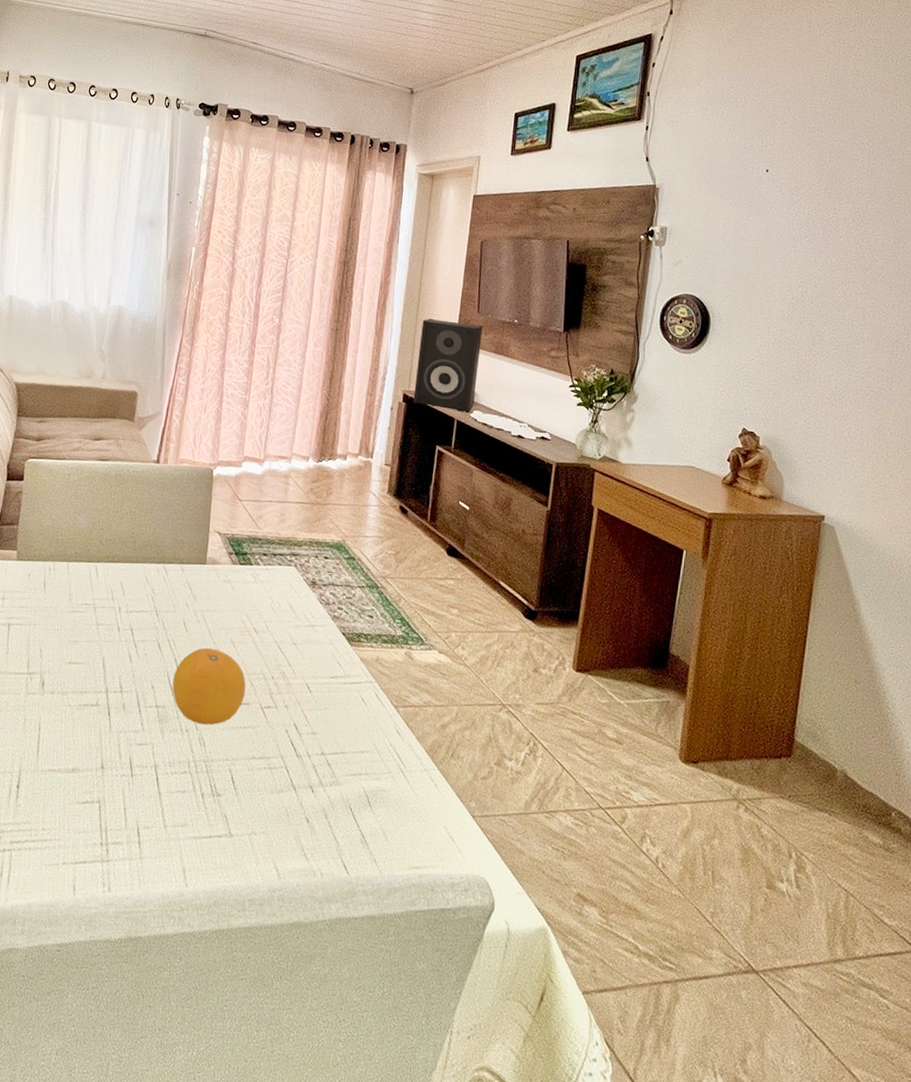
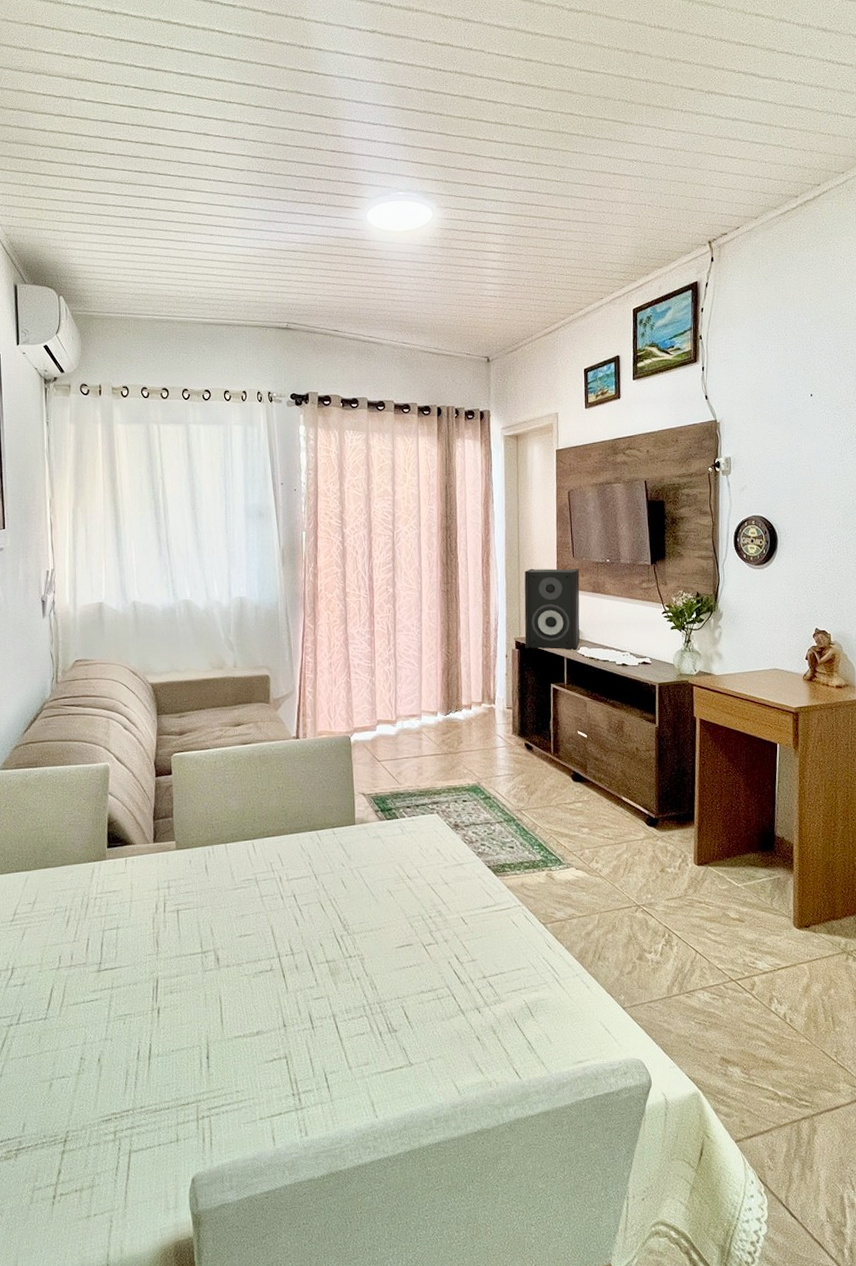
fruit: present [172,647,246,725] -> none [339,900,407,970]

